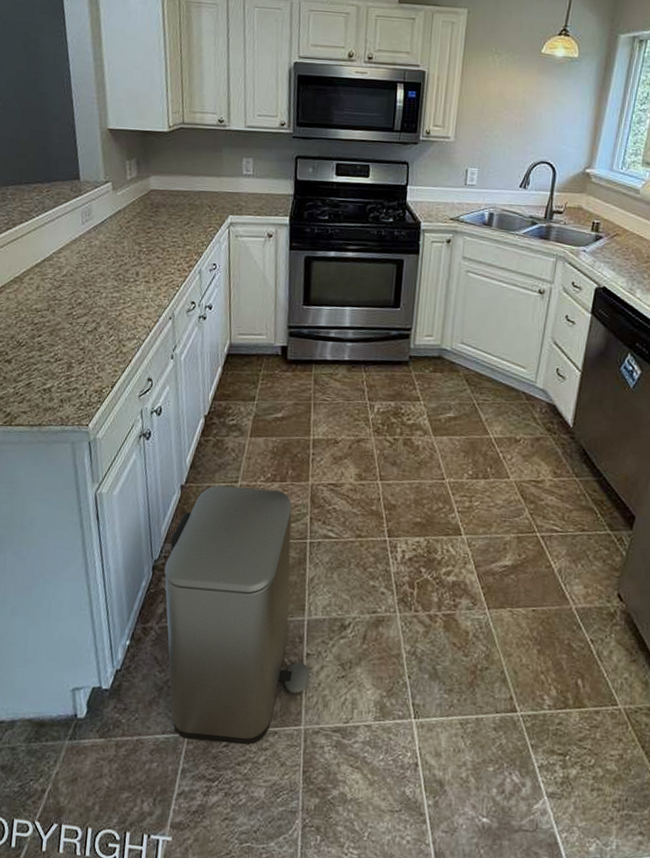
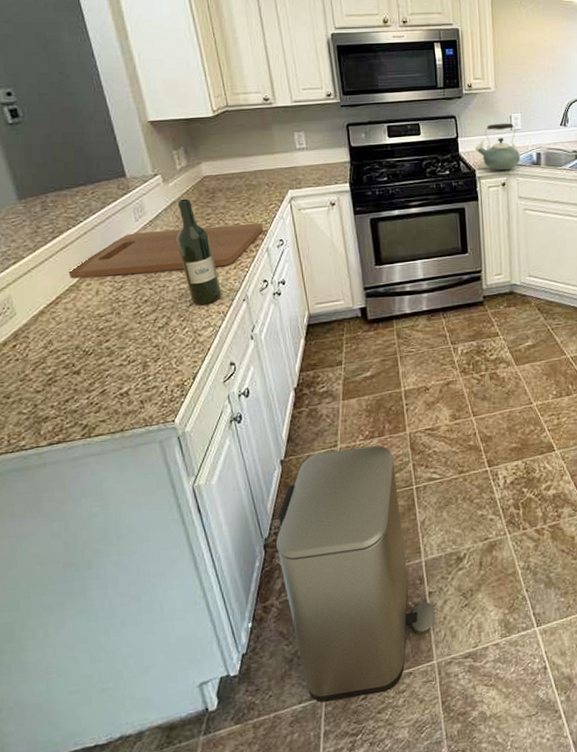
cutting board: none [15,235,199,282] -> present [68,223,263,279]
wine bottle: none [116,209,151,316] -> present [176,198,223,305]
kettle: none [424,175,472,226] -> present [475,123,521,170]

